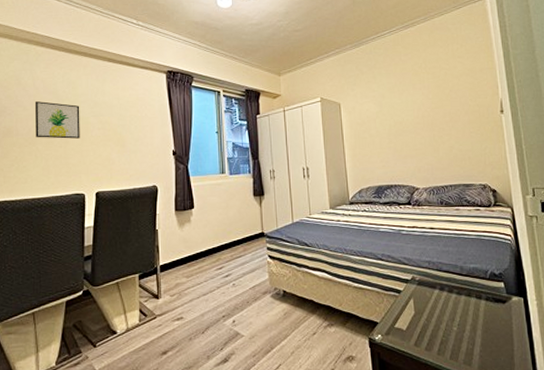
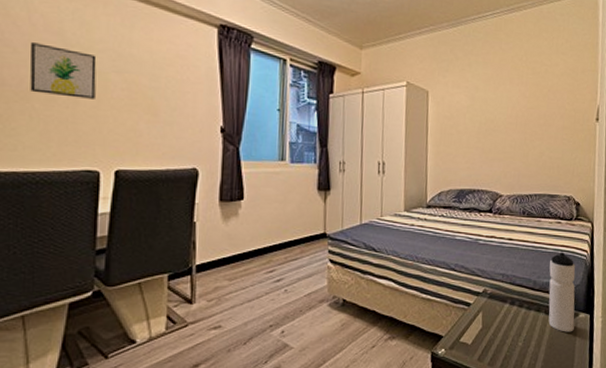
water bottle: none [474,237,509,316] -> present [548,252,576,332]

